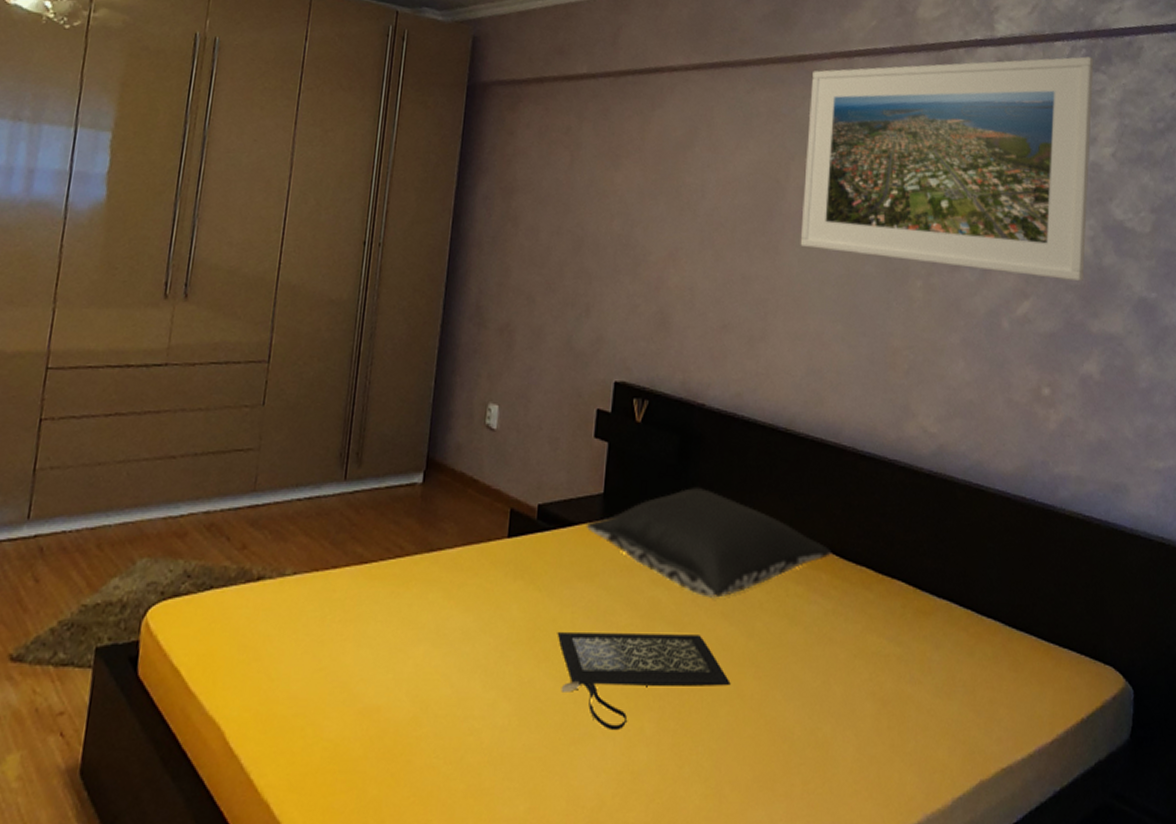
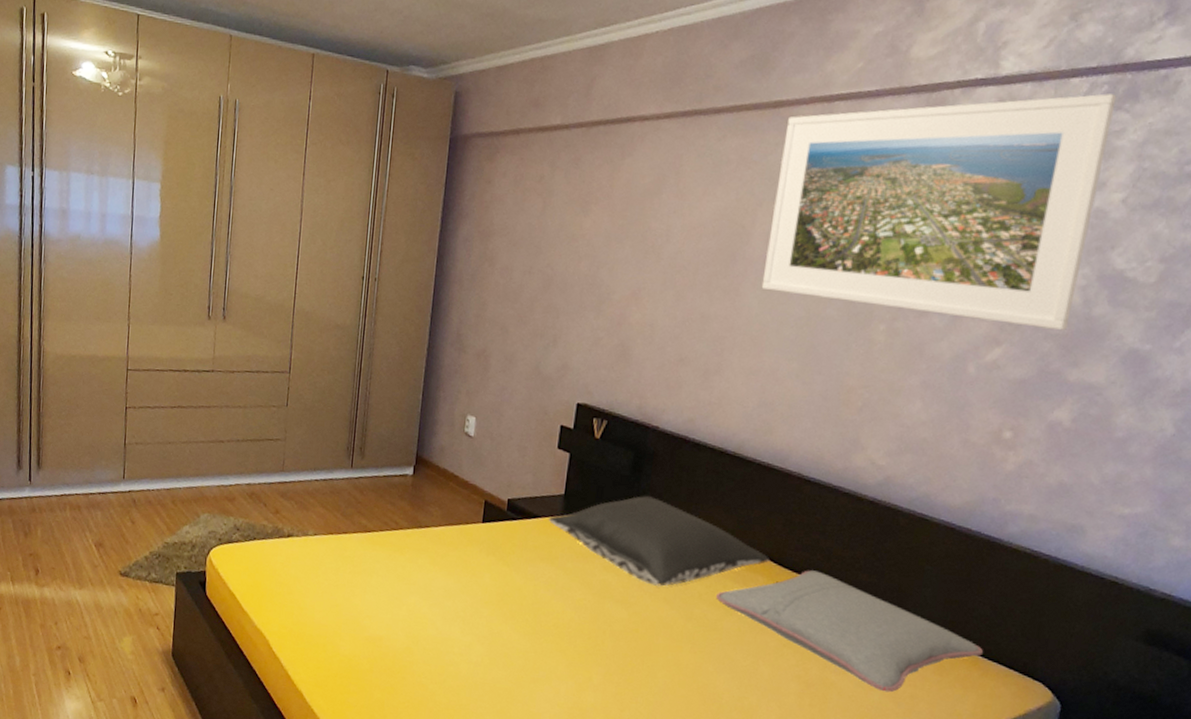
clutch bag: present [557,632,731,731] -> none [521,599,669,678]
pillow: none [778,561,1053,700] -> present [716,570,983,693]

